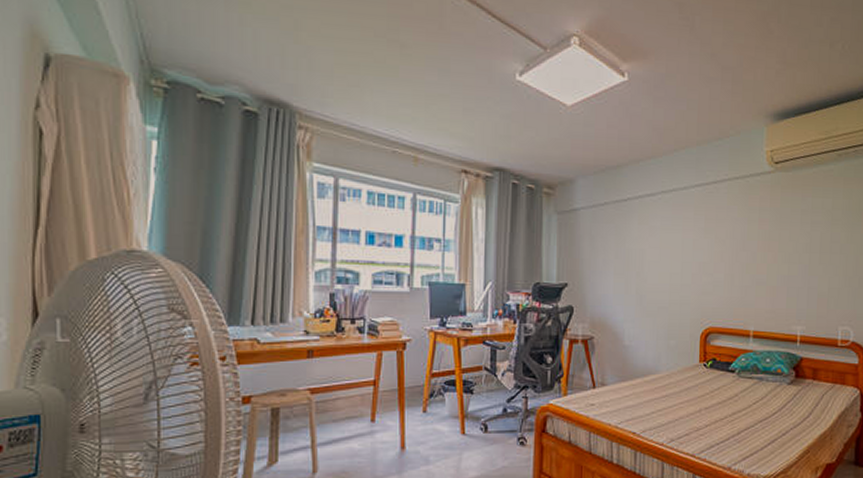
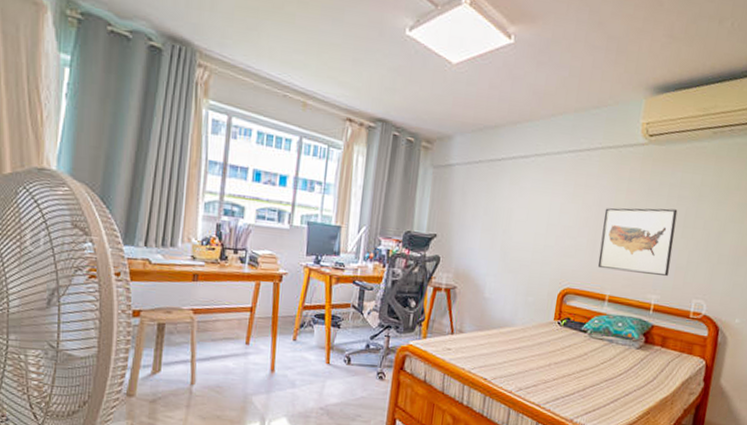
wall art: none [738,235,812,305] -> present [597,208,678,276]

